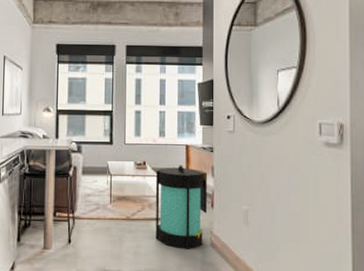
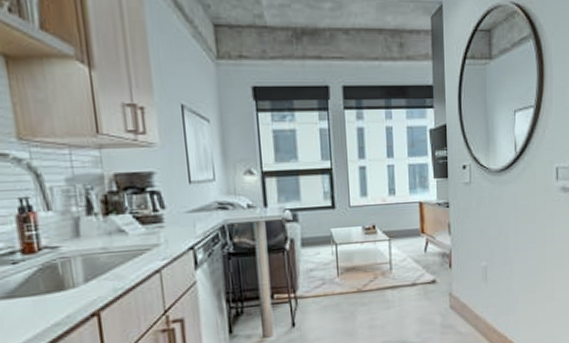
lantern: present [156,165,207,249] -> none [388,225,445,315]

